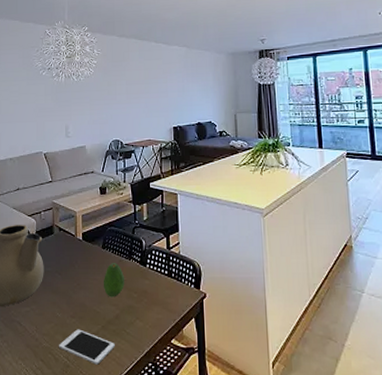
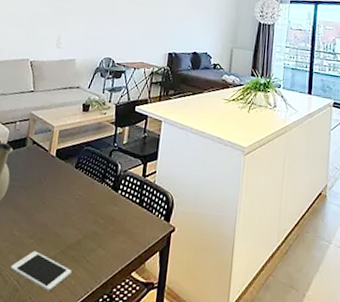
fruit: present [103,263,125,297] -> none [69,184,94,221]

